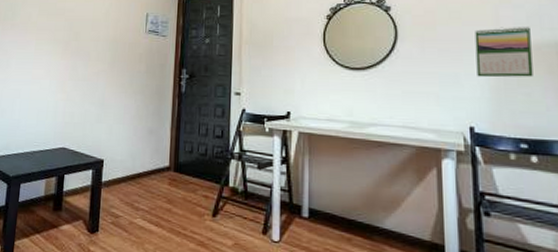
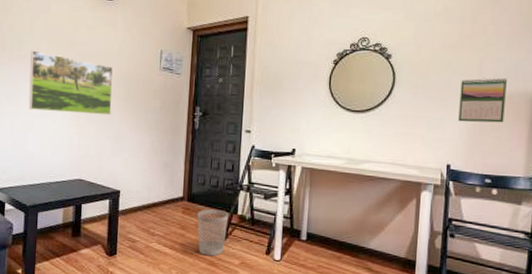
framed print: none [17,19,100,81] -> present [28,50,114,116]
wastebasket: none [185,180,219,236] -> present [197,209,229,256]

